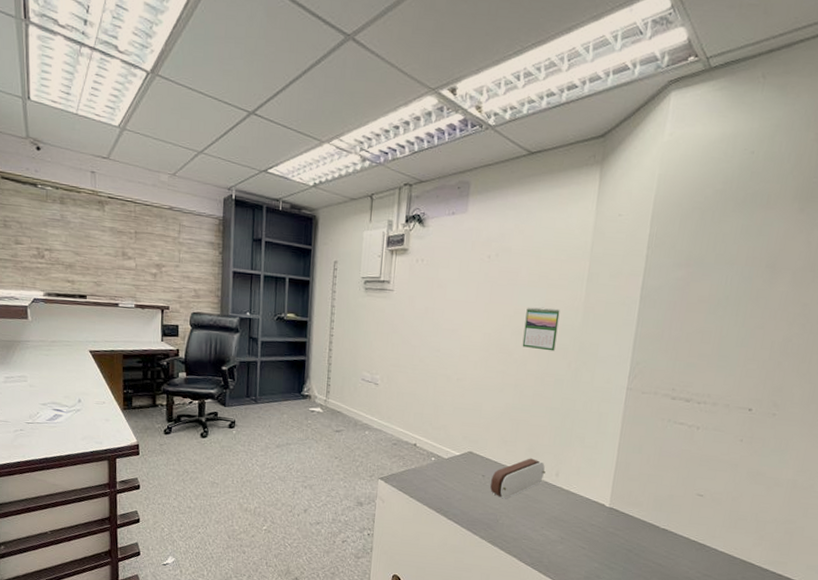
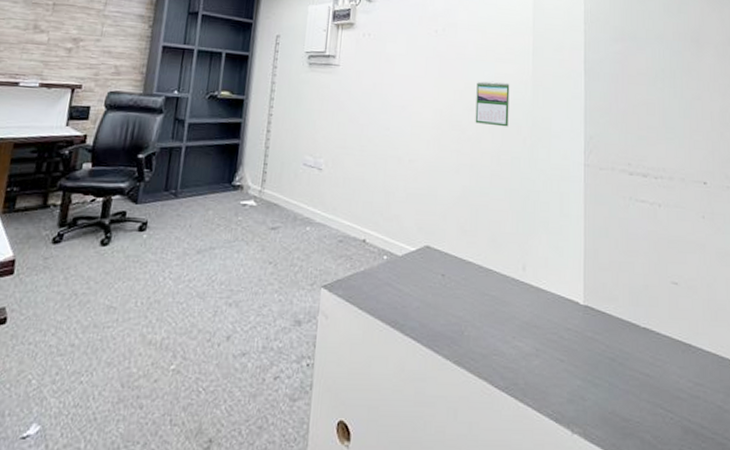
pencil case: present [490,458,545,499] -> none [452,250,511,304]

